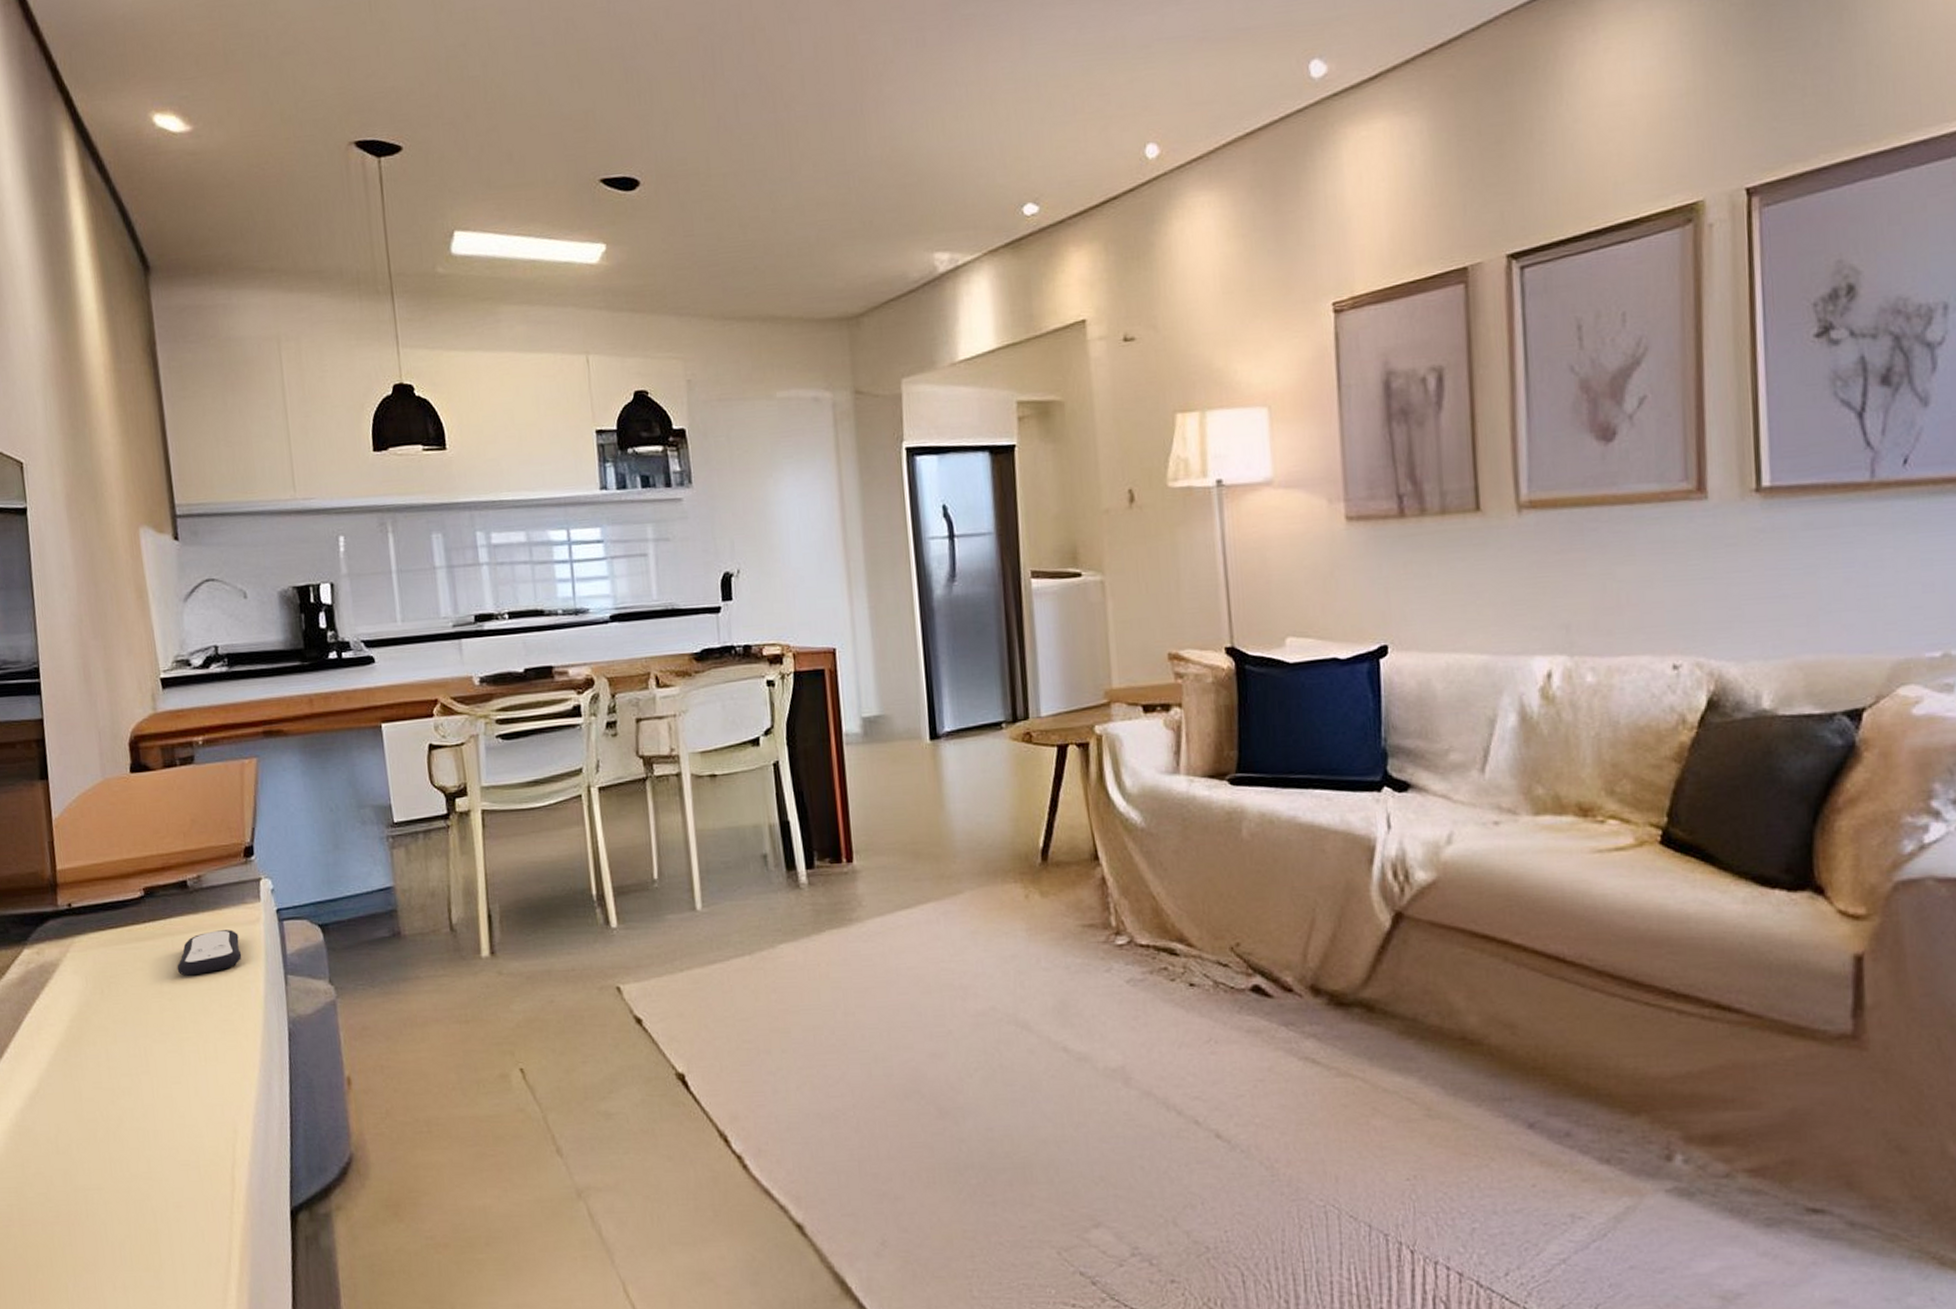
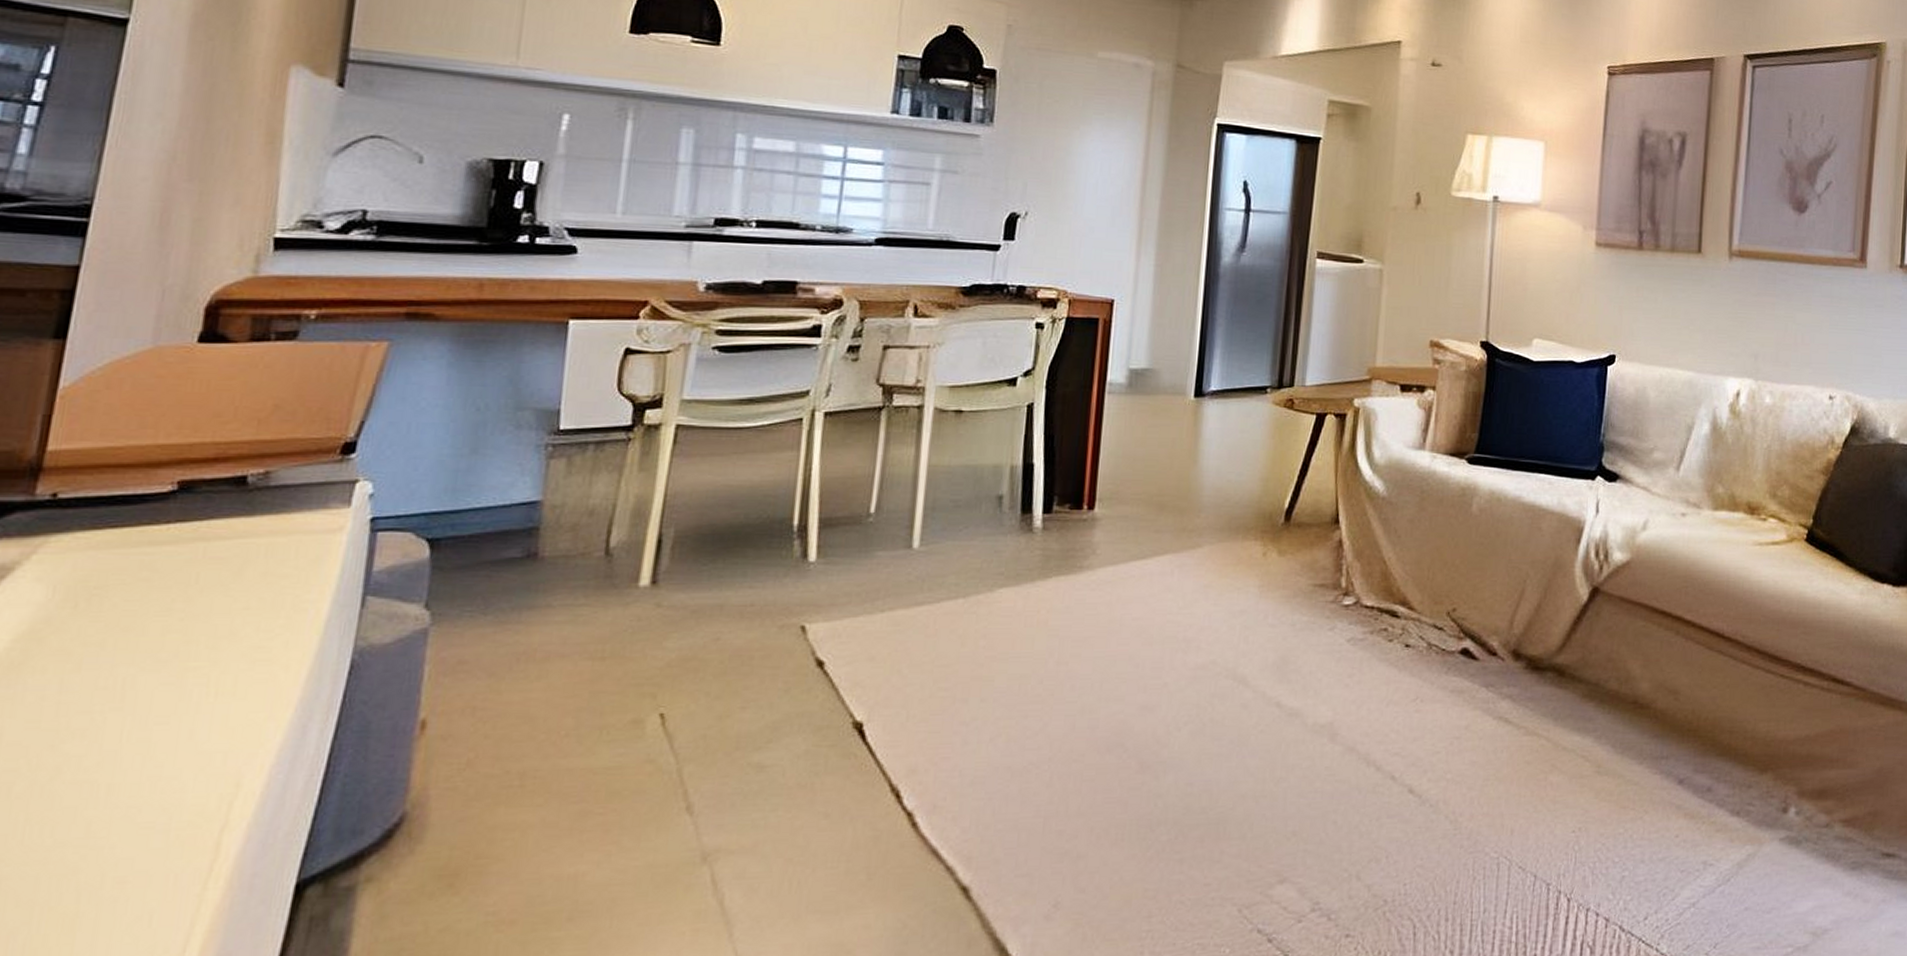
remote control: present [177,929,242,976] -> none [202,538,308,591]

